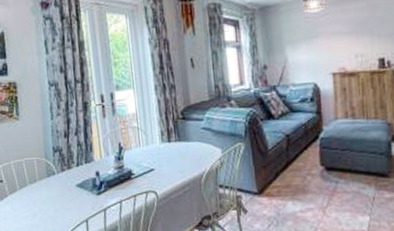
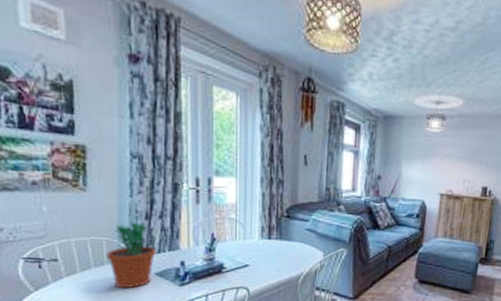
flower pot: none [37,140,76,202] -> present [105,222,157,289]

